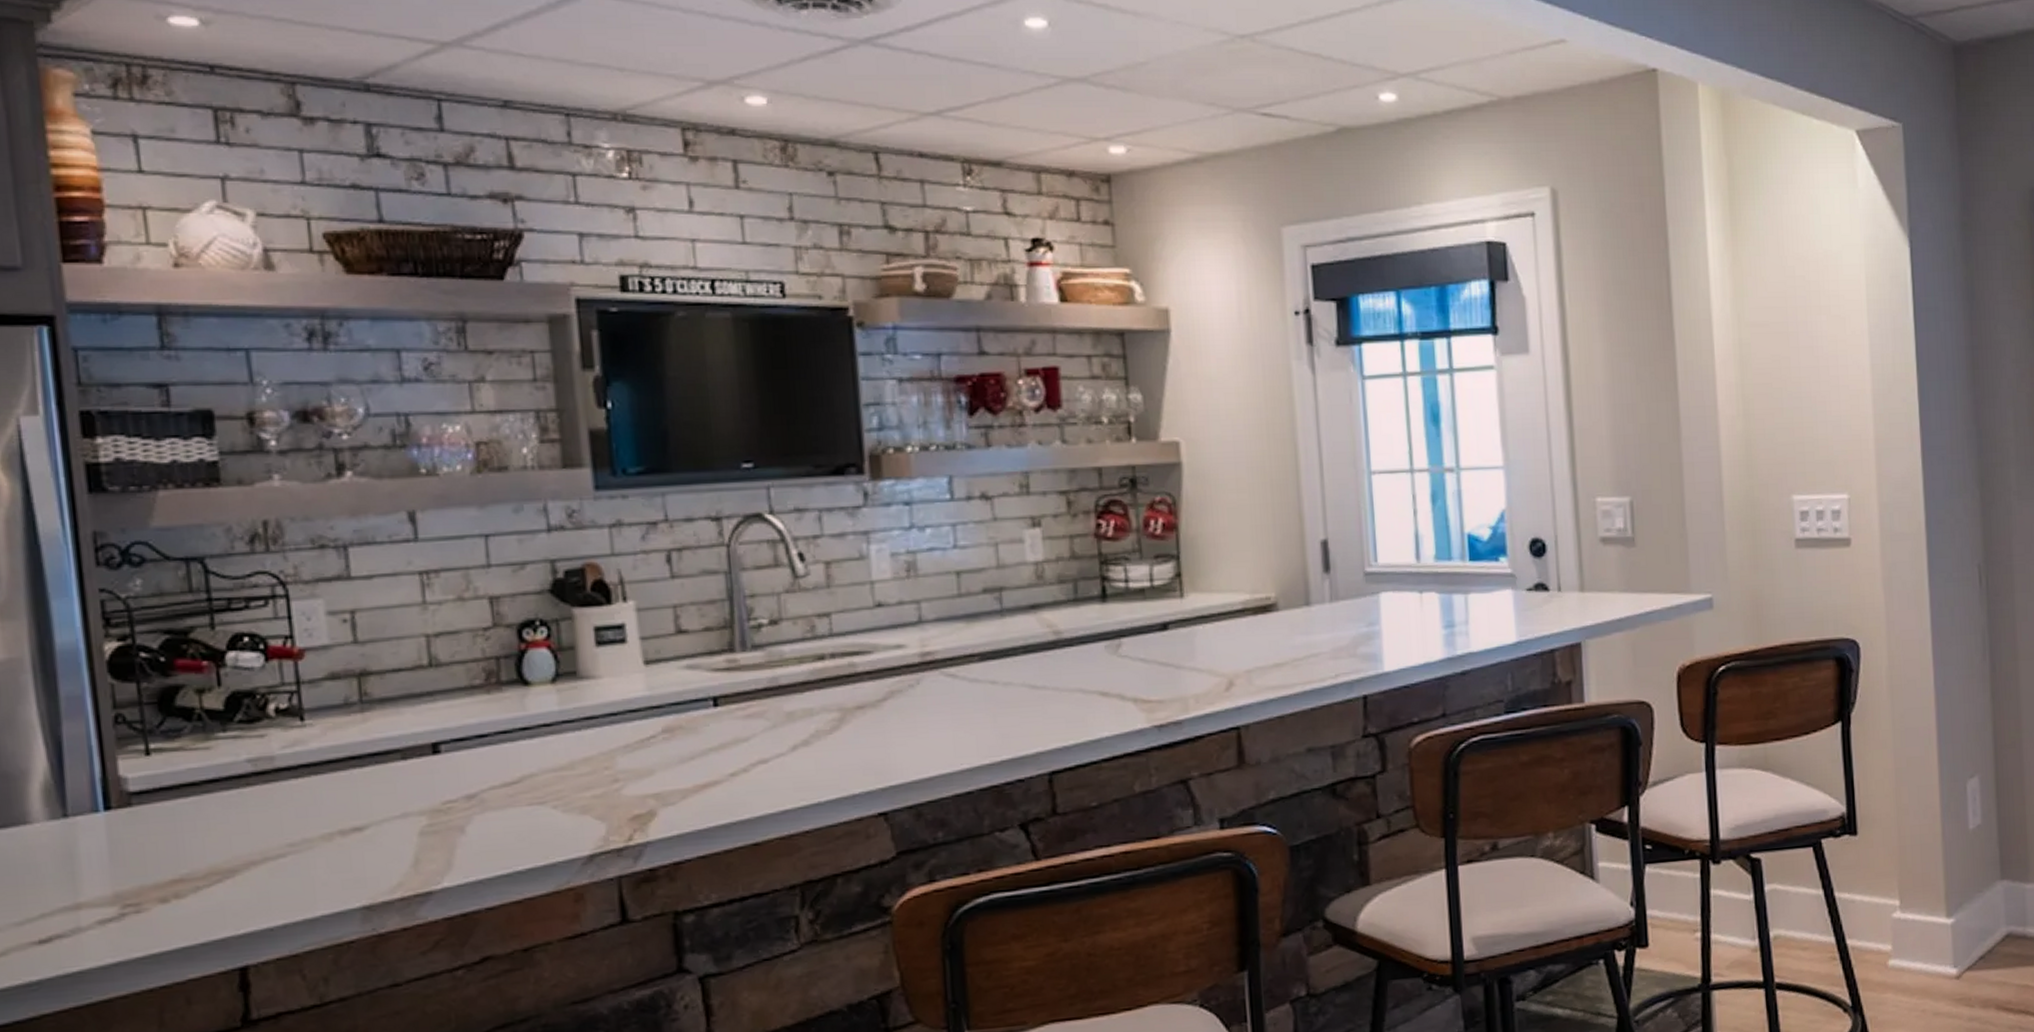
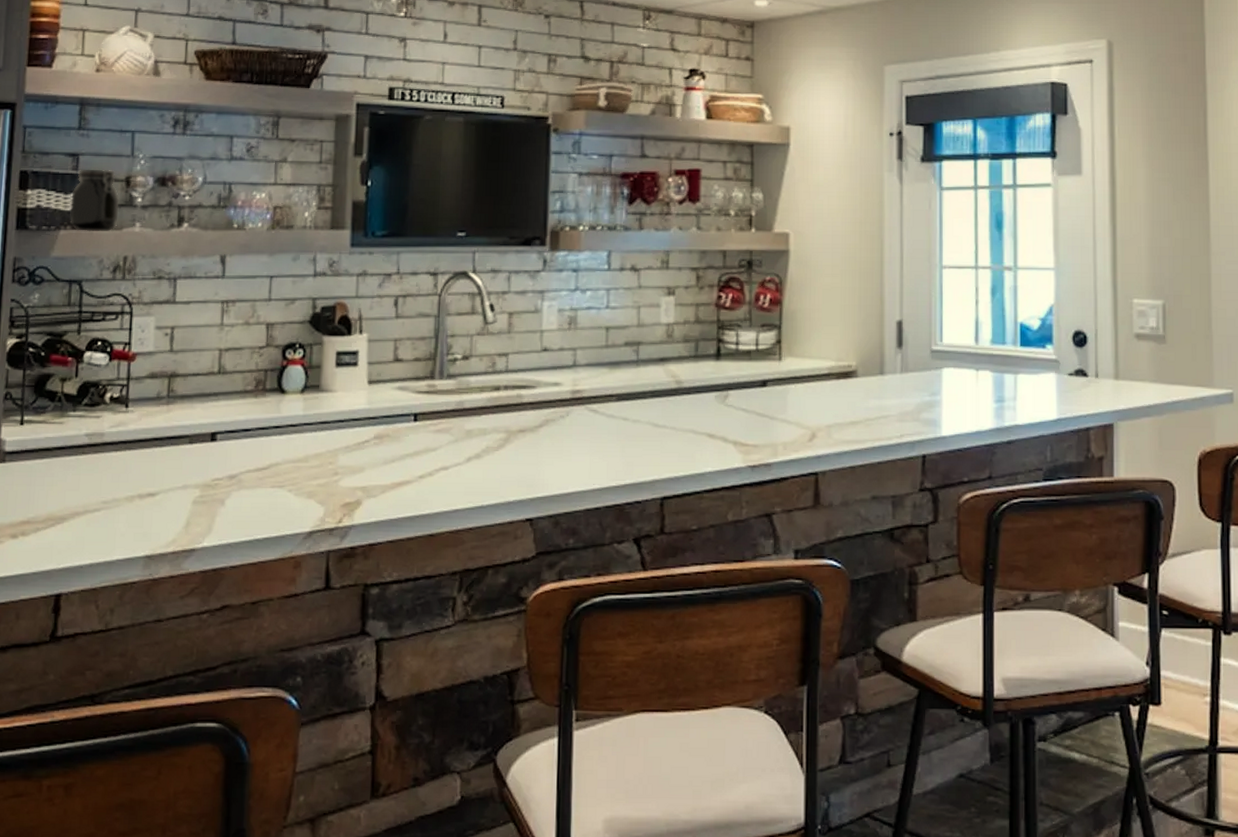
jar: none [167,403,246,491] -> present [70,169,119,232]

